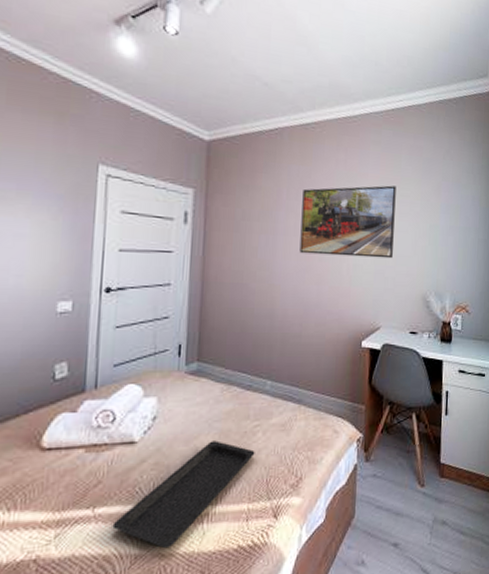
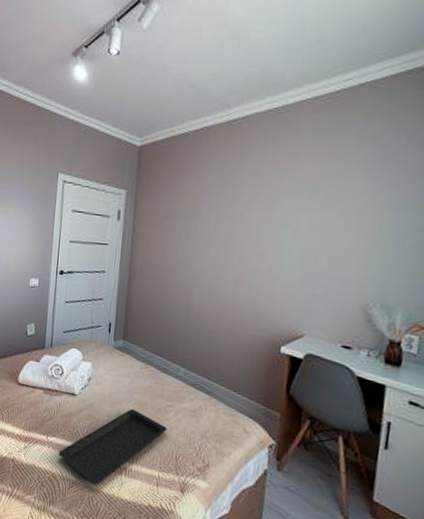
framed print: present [299,185,396,259] -> none [218,179,336,262]

